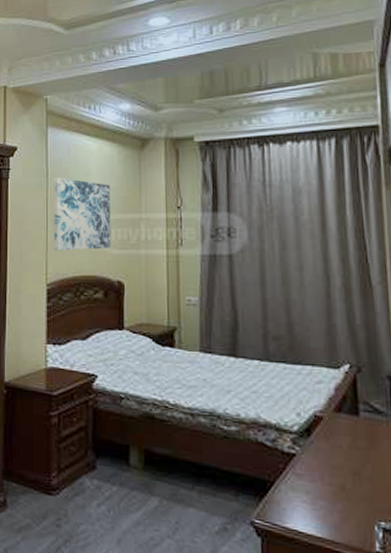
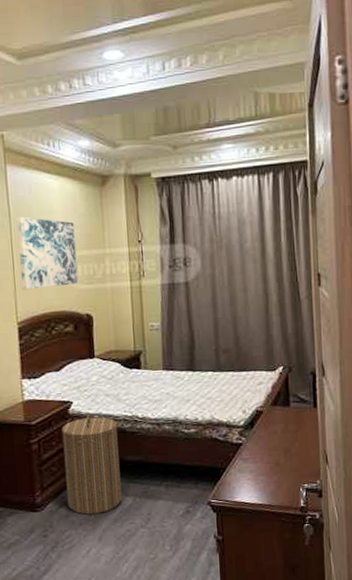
laundry hamper: none [84,390,146,511] -> present [62,412,122,515]

